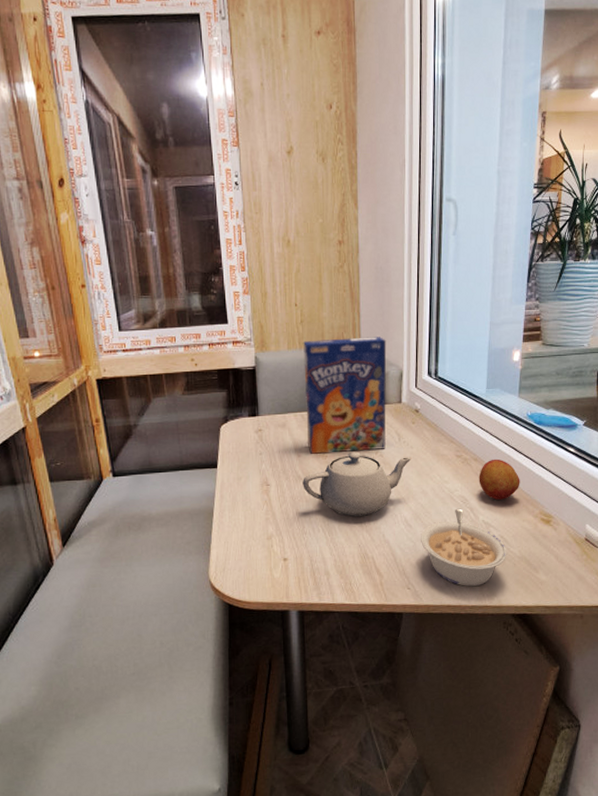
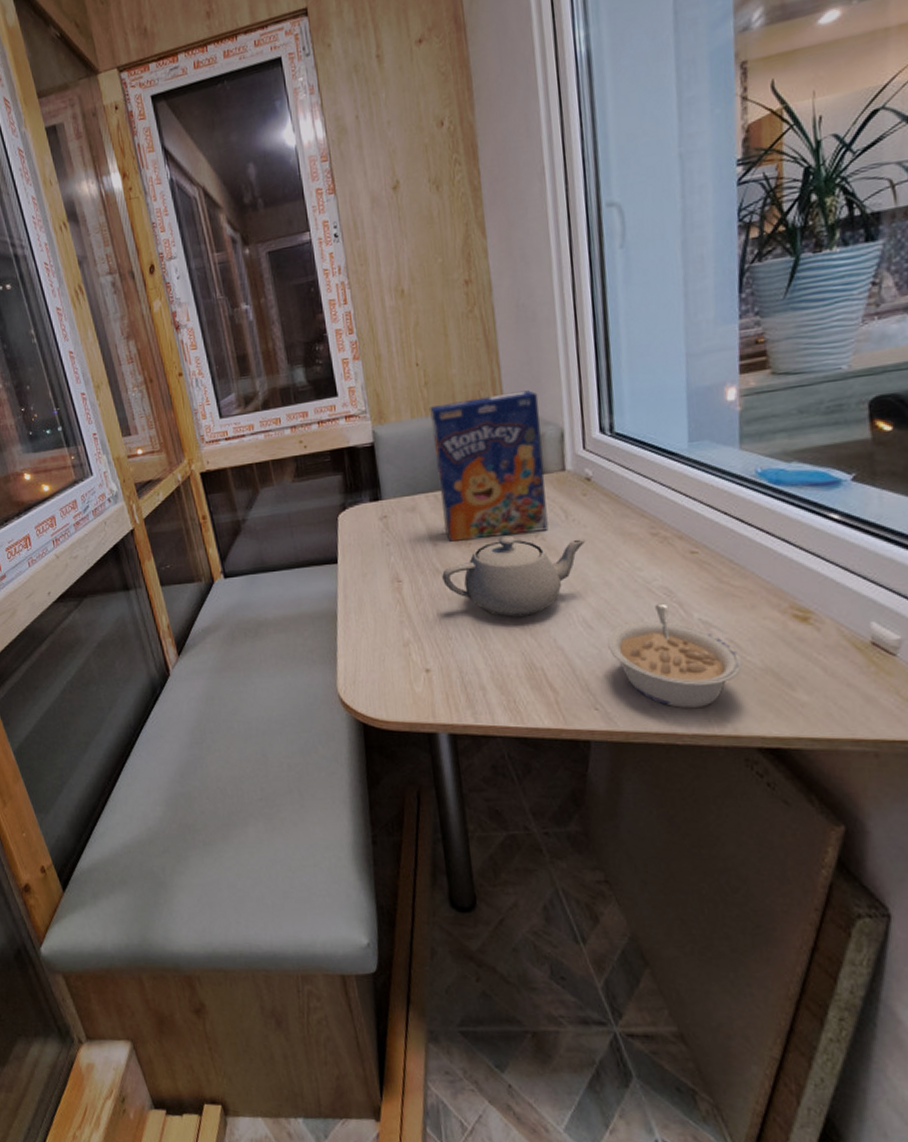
fruit: present [479,459,520,501] -> none [687,535,754,591]

